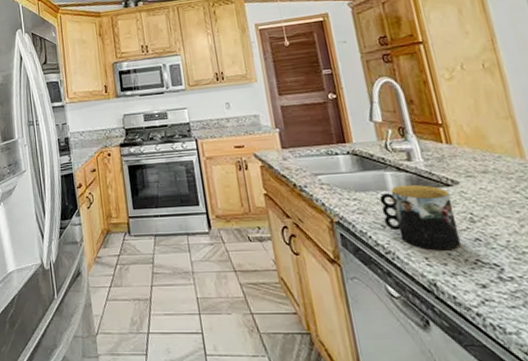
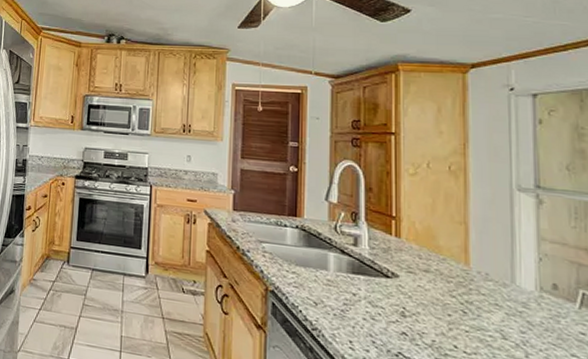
mug: present [379,184,462,251] -> none [317,267,388,339]

